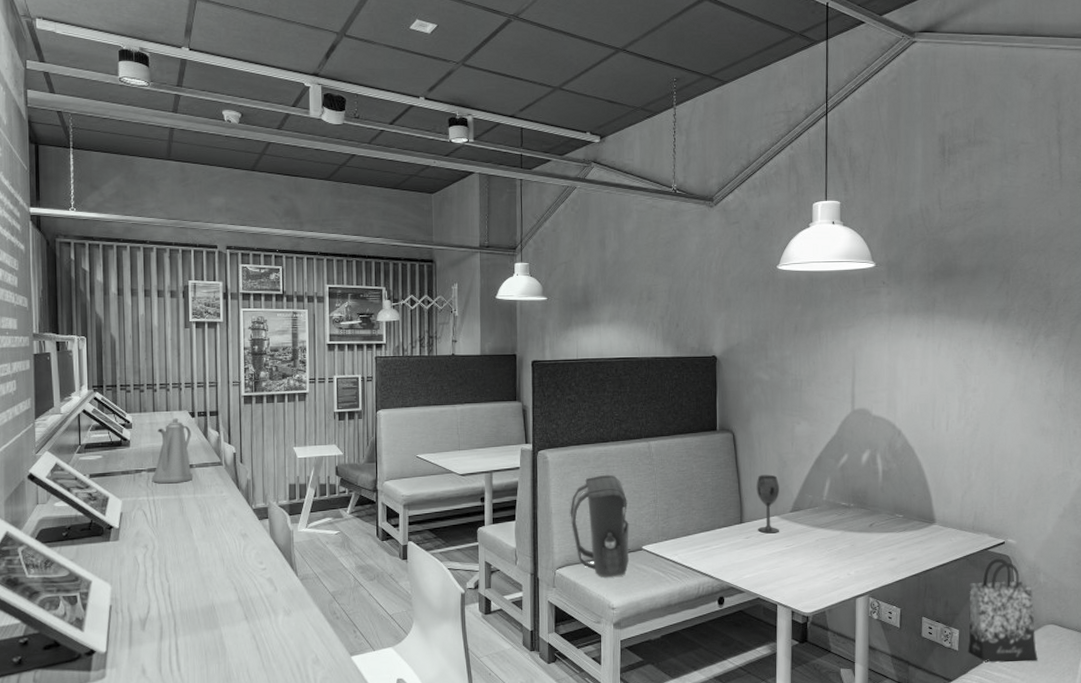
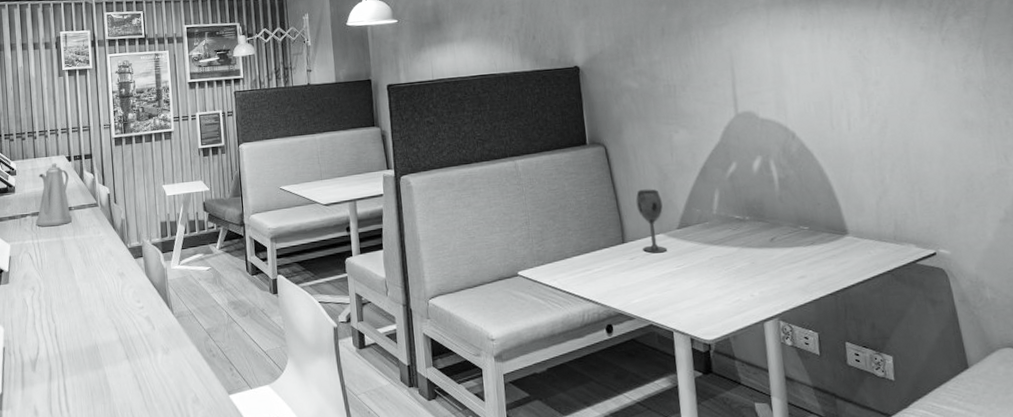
satchel: present [570,474,629,578] -> none [438,197,505,307]
shopping bag: present [968,558,1038,662] -> none [898,271,997,393]

